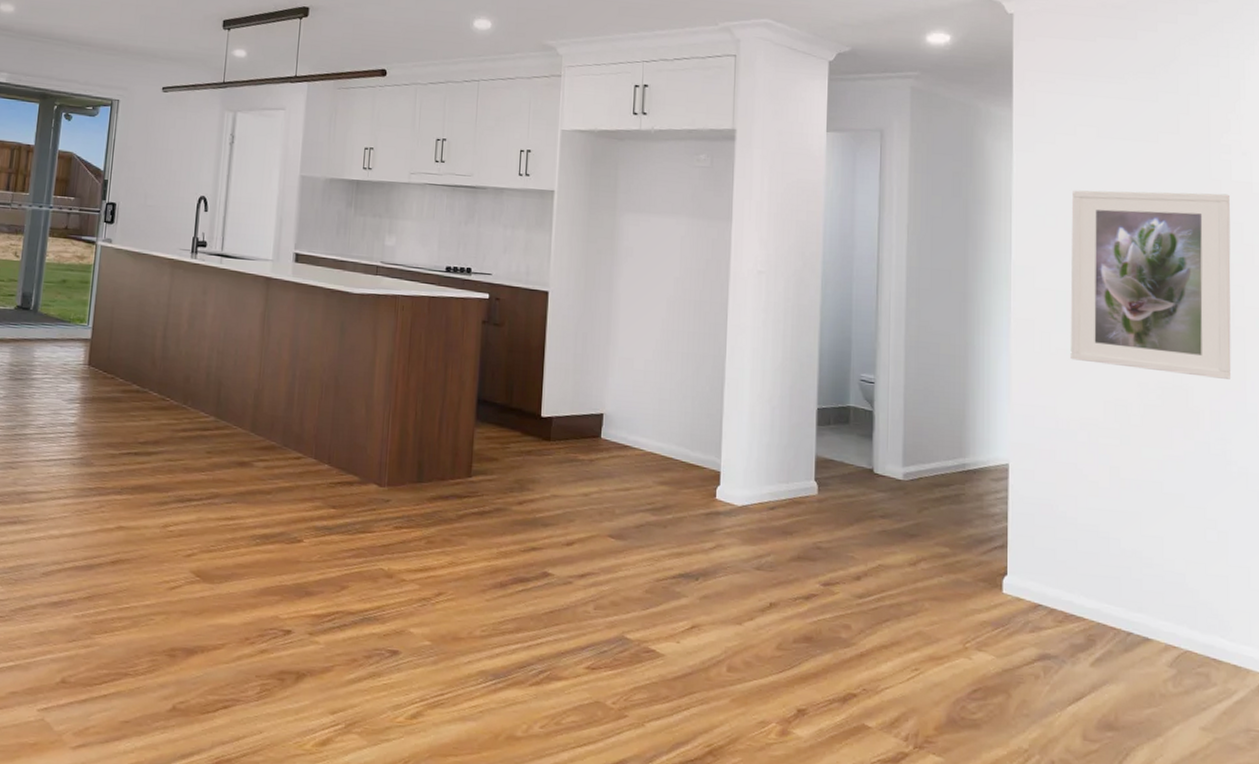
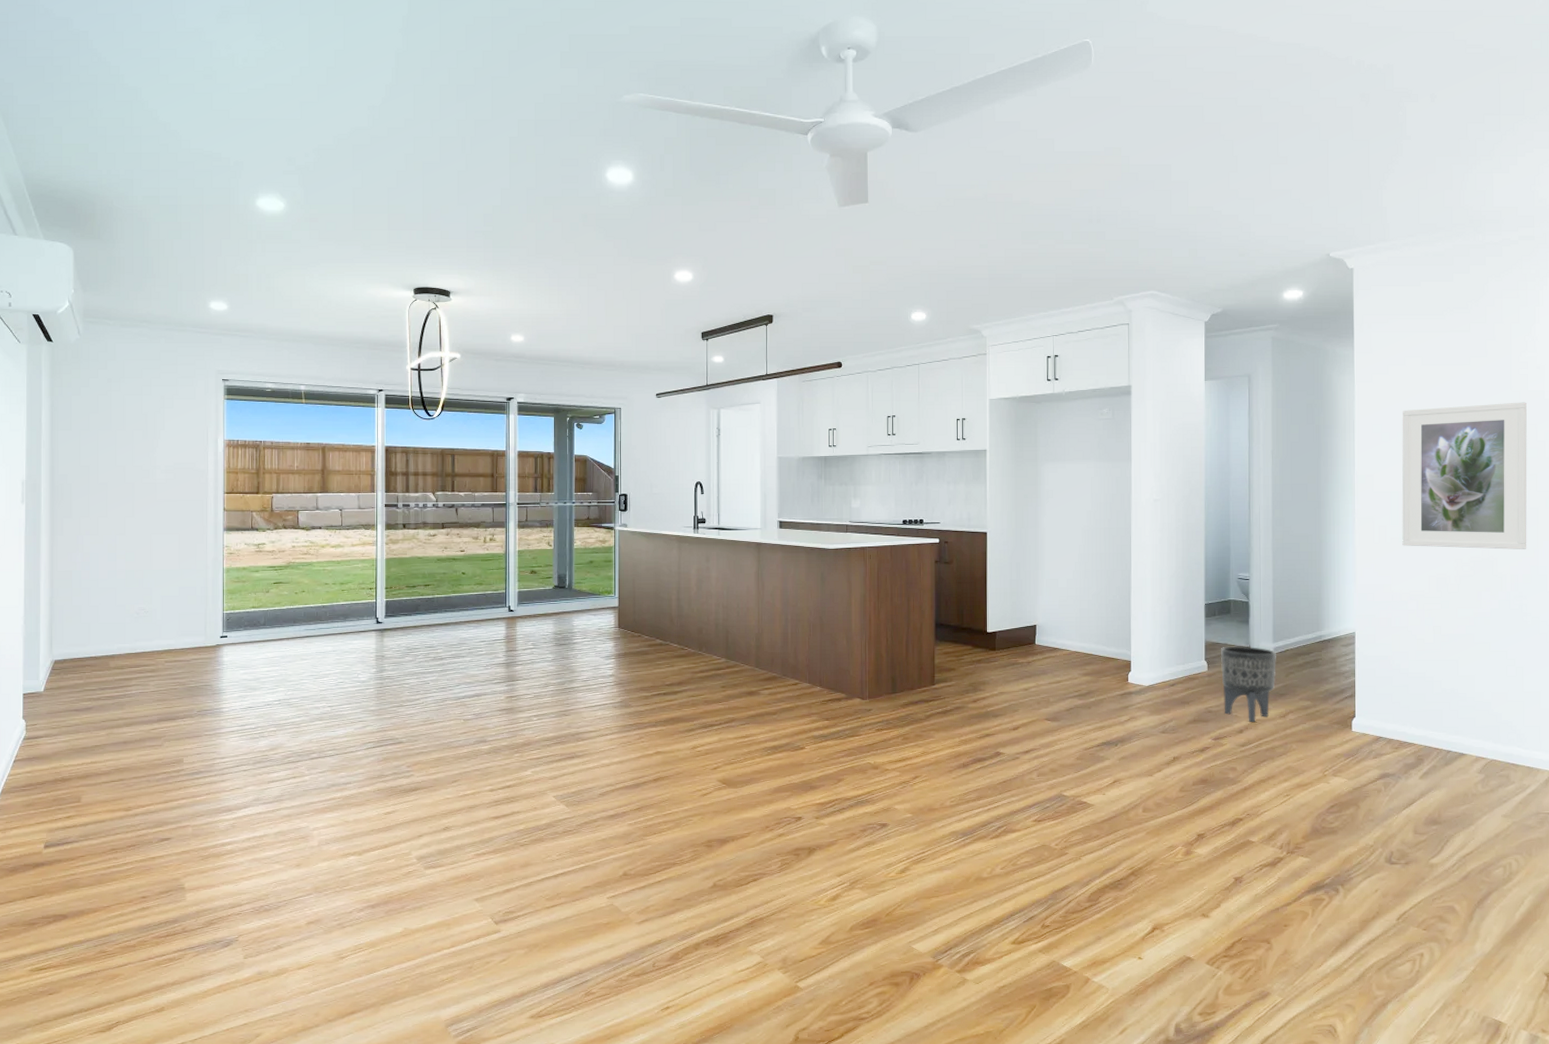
planter: none [834,465,906,569] -> present [1220,646,1276,723]

